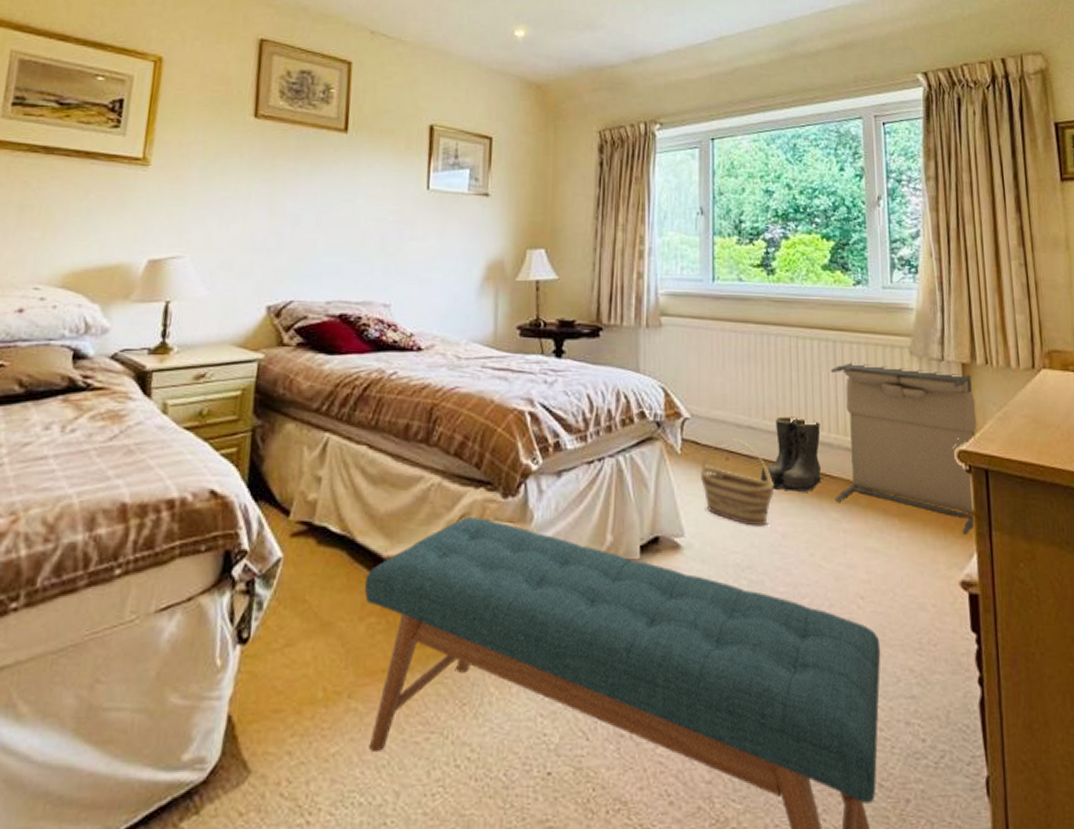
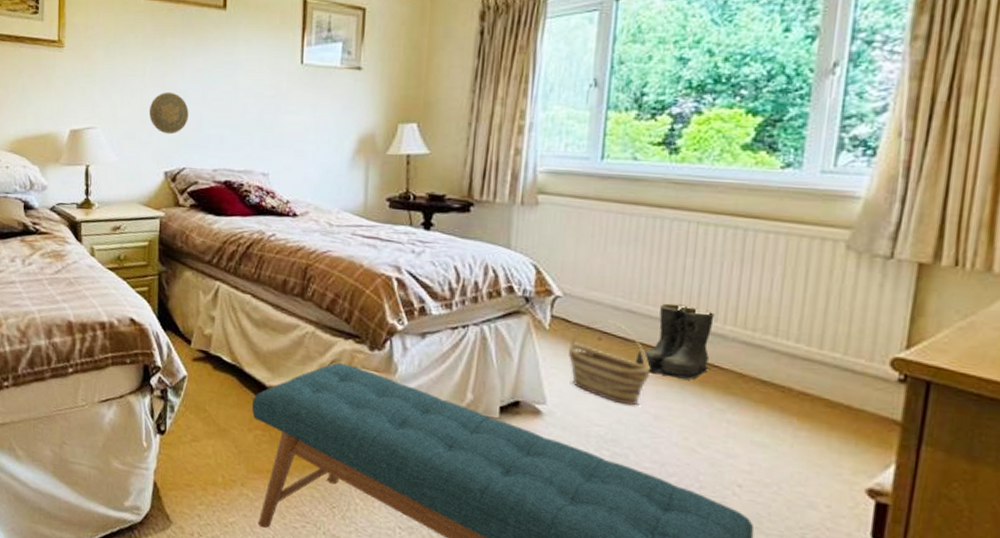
decorative plate: none [251,216,301,264] -> present [148,91,189,135]
laundry hamper: present [831,362,977,535] -> none [721,253,931,445]

